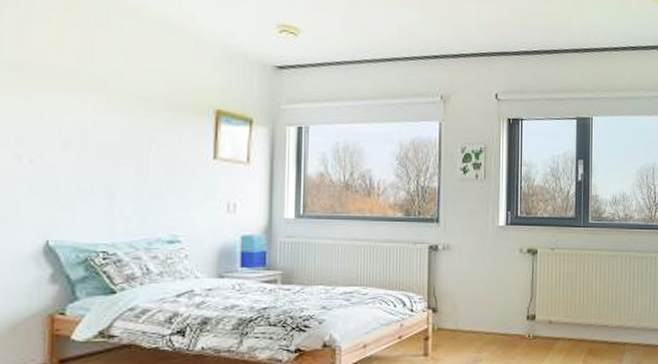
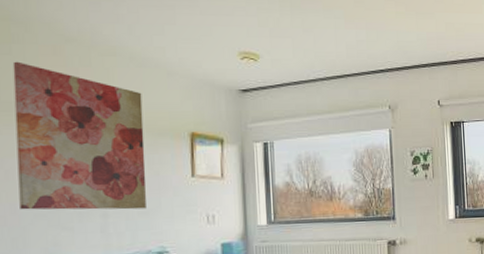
wall art: none [14,15,164,191] -> present [12,61,146,210]

